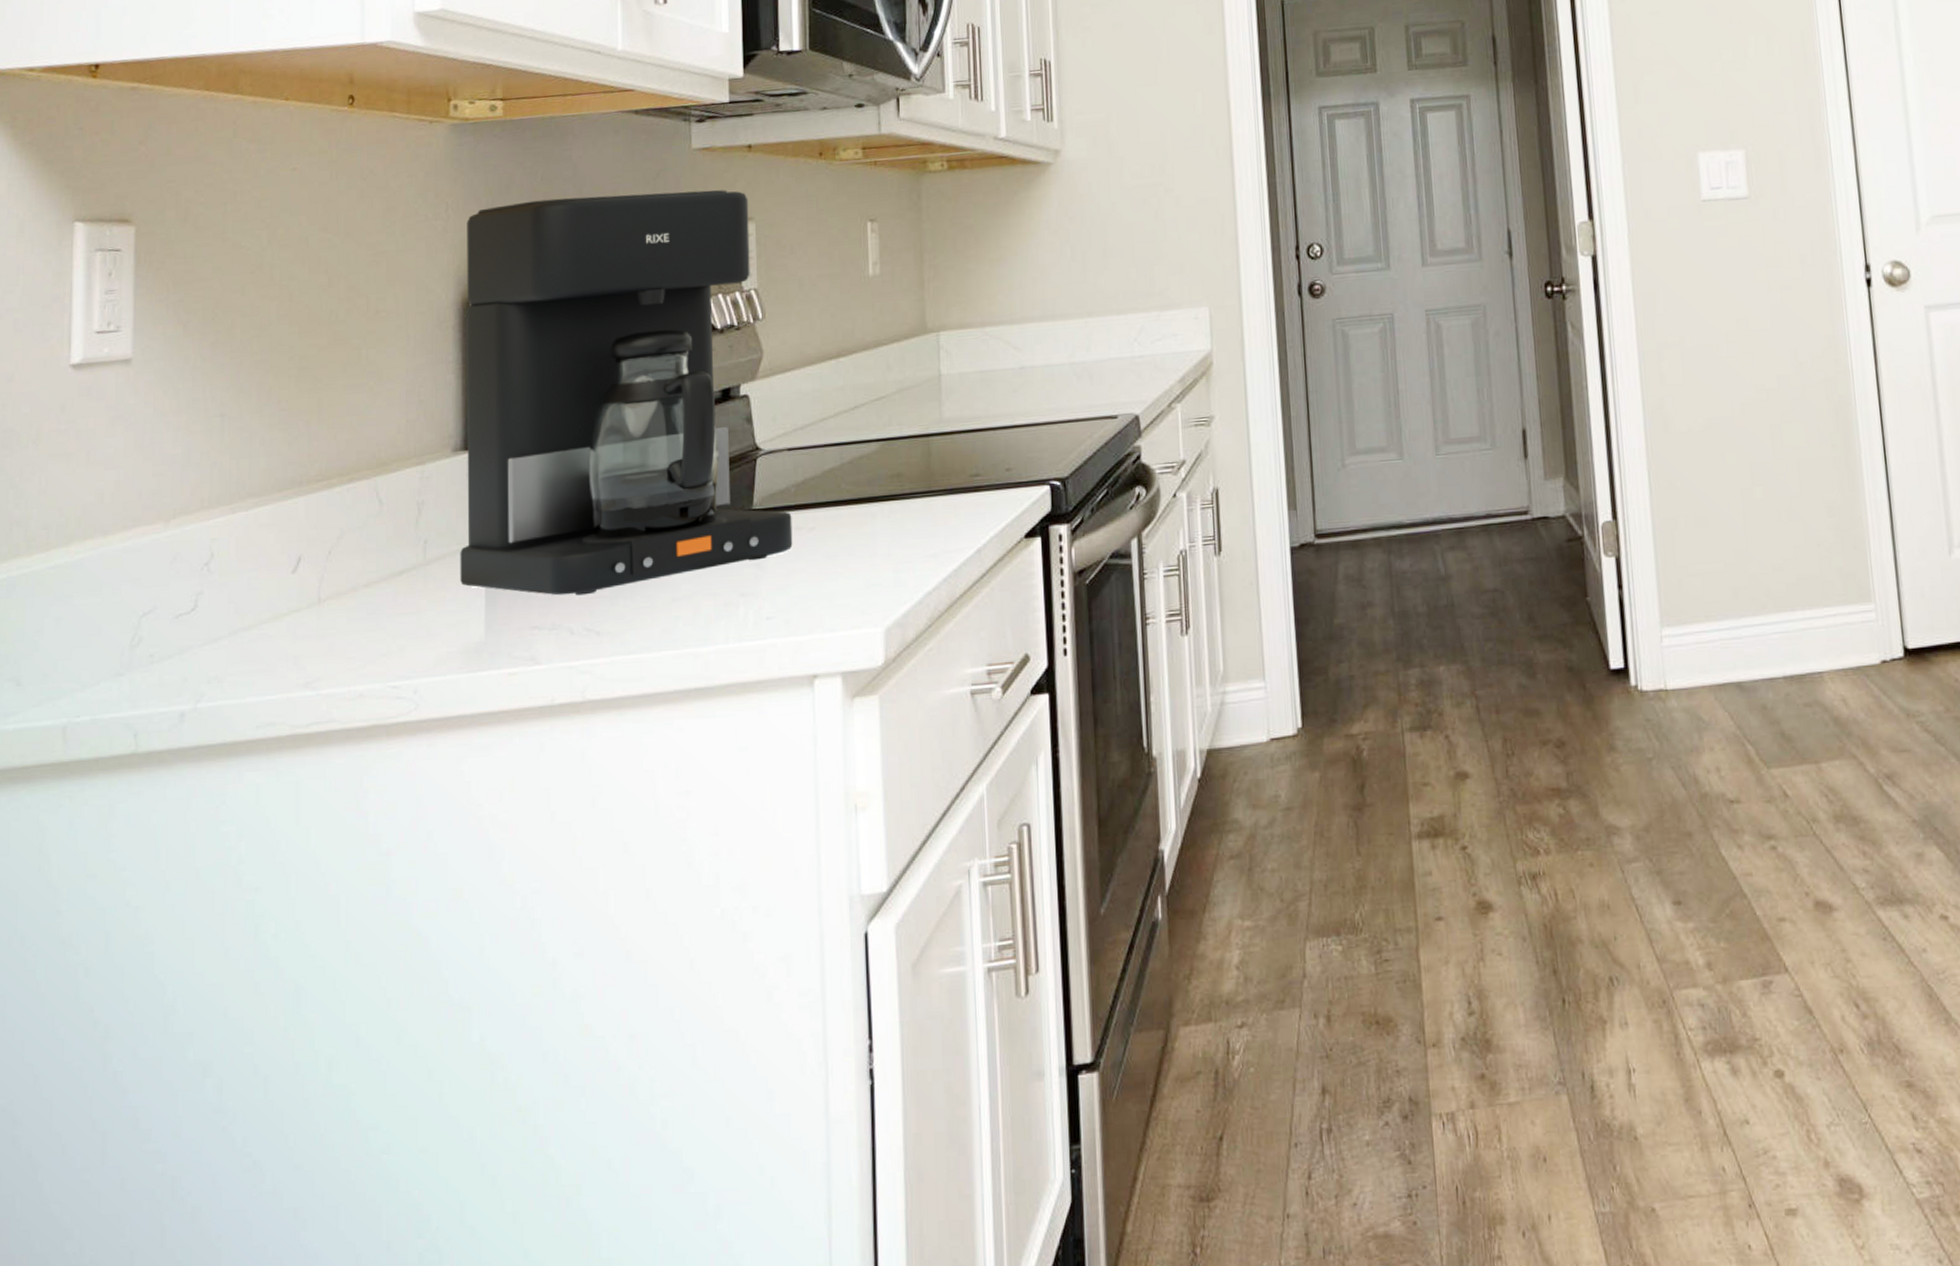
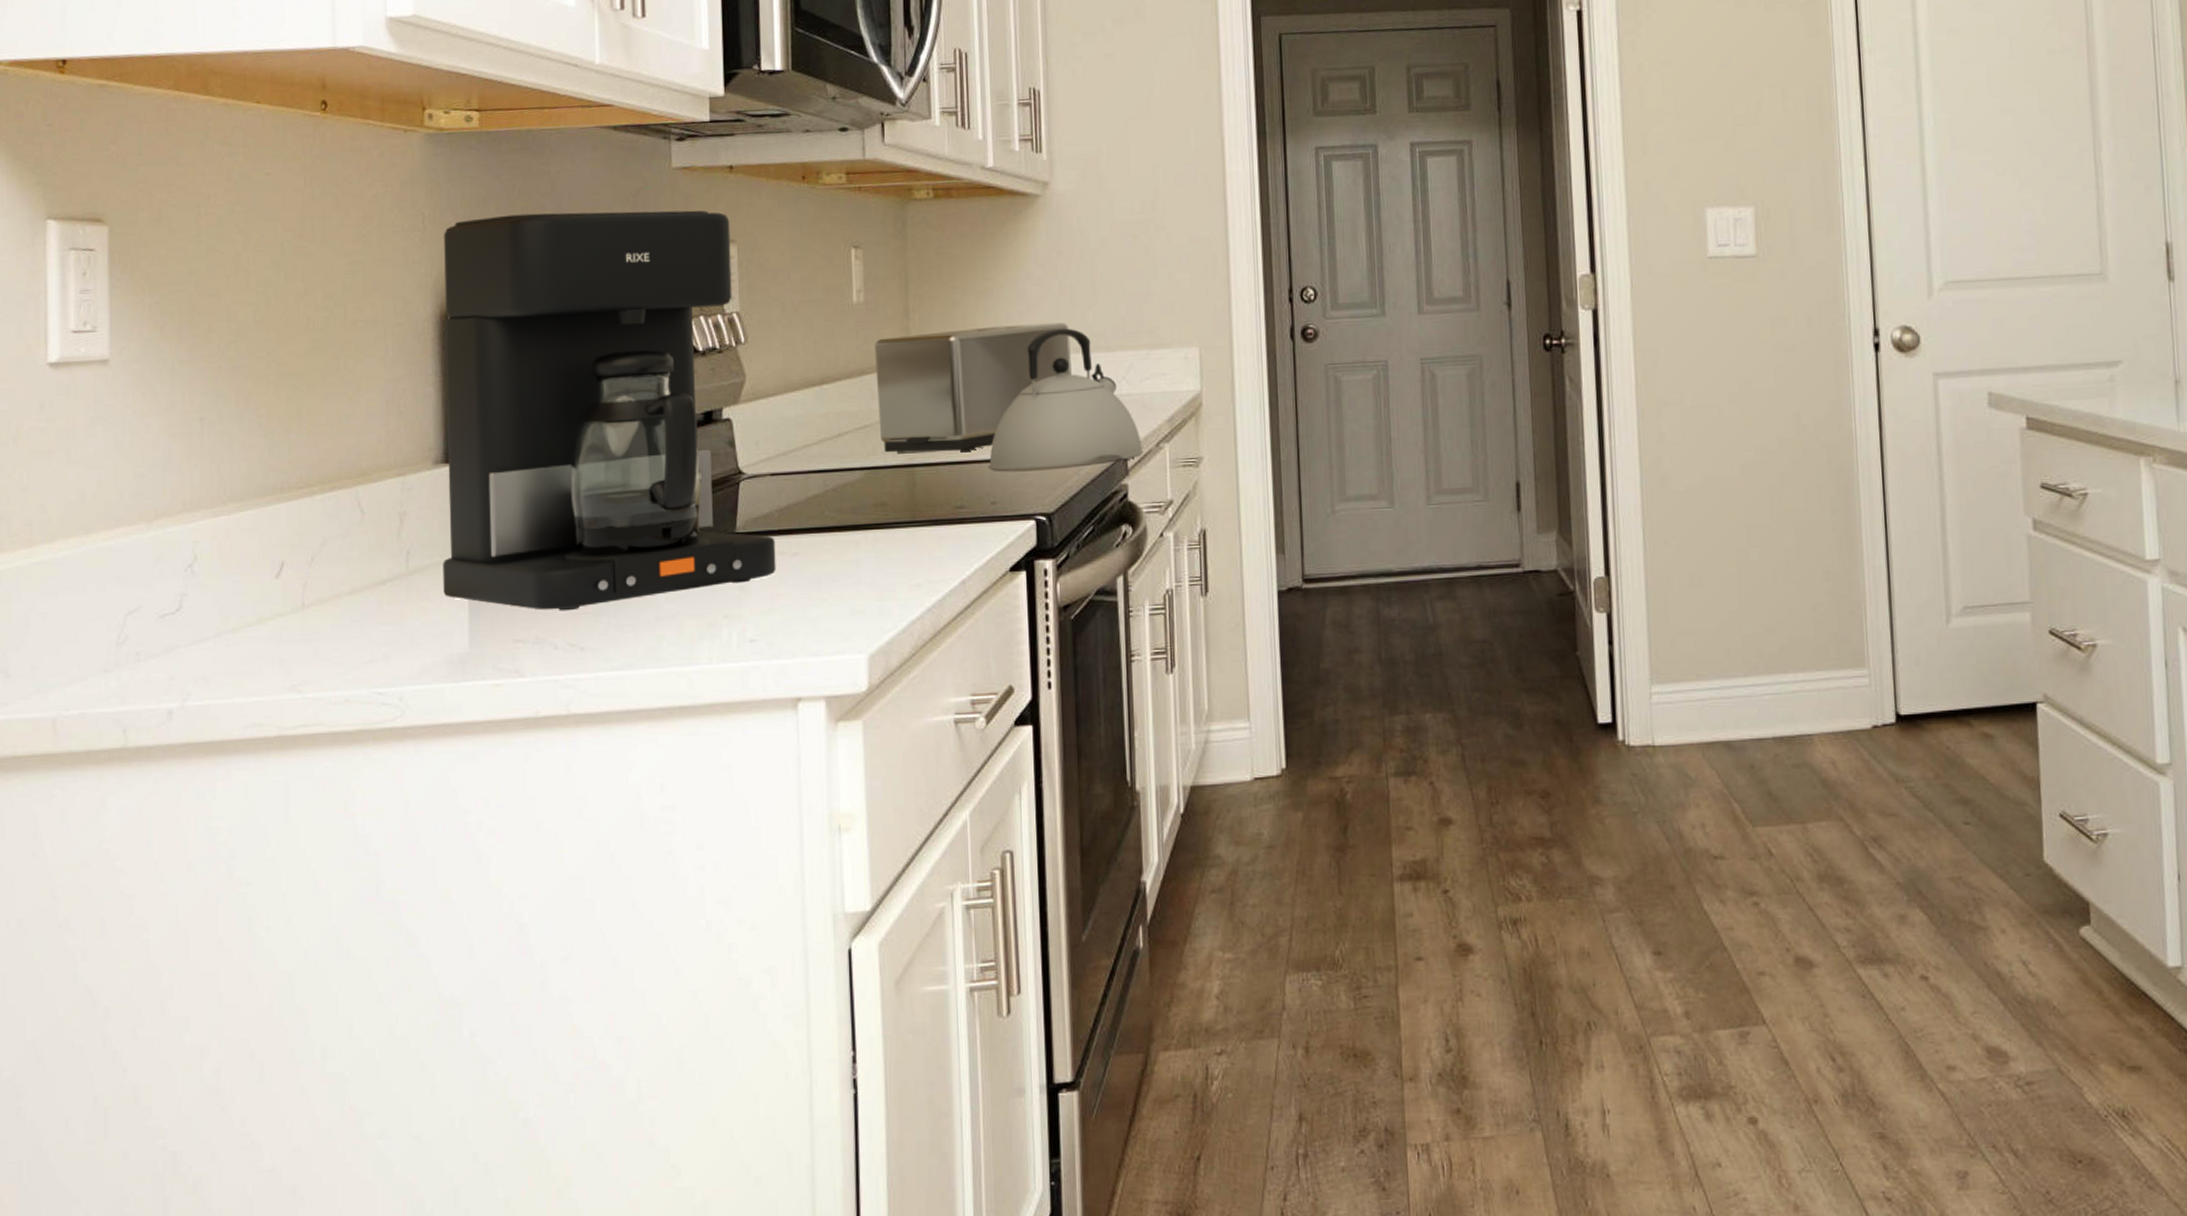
toaster: none [890,287,1085,424] -> present [875,322,1073,453]
kettle: none [1004,292,1156,439] -> present [989,328,1144,472]

